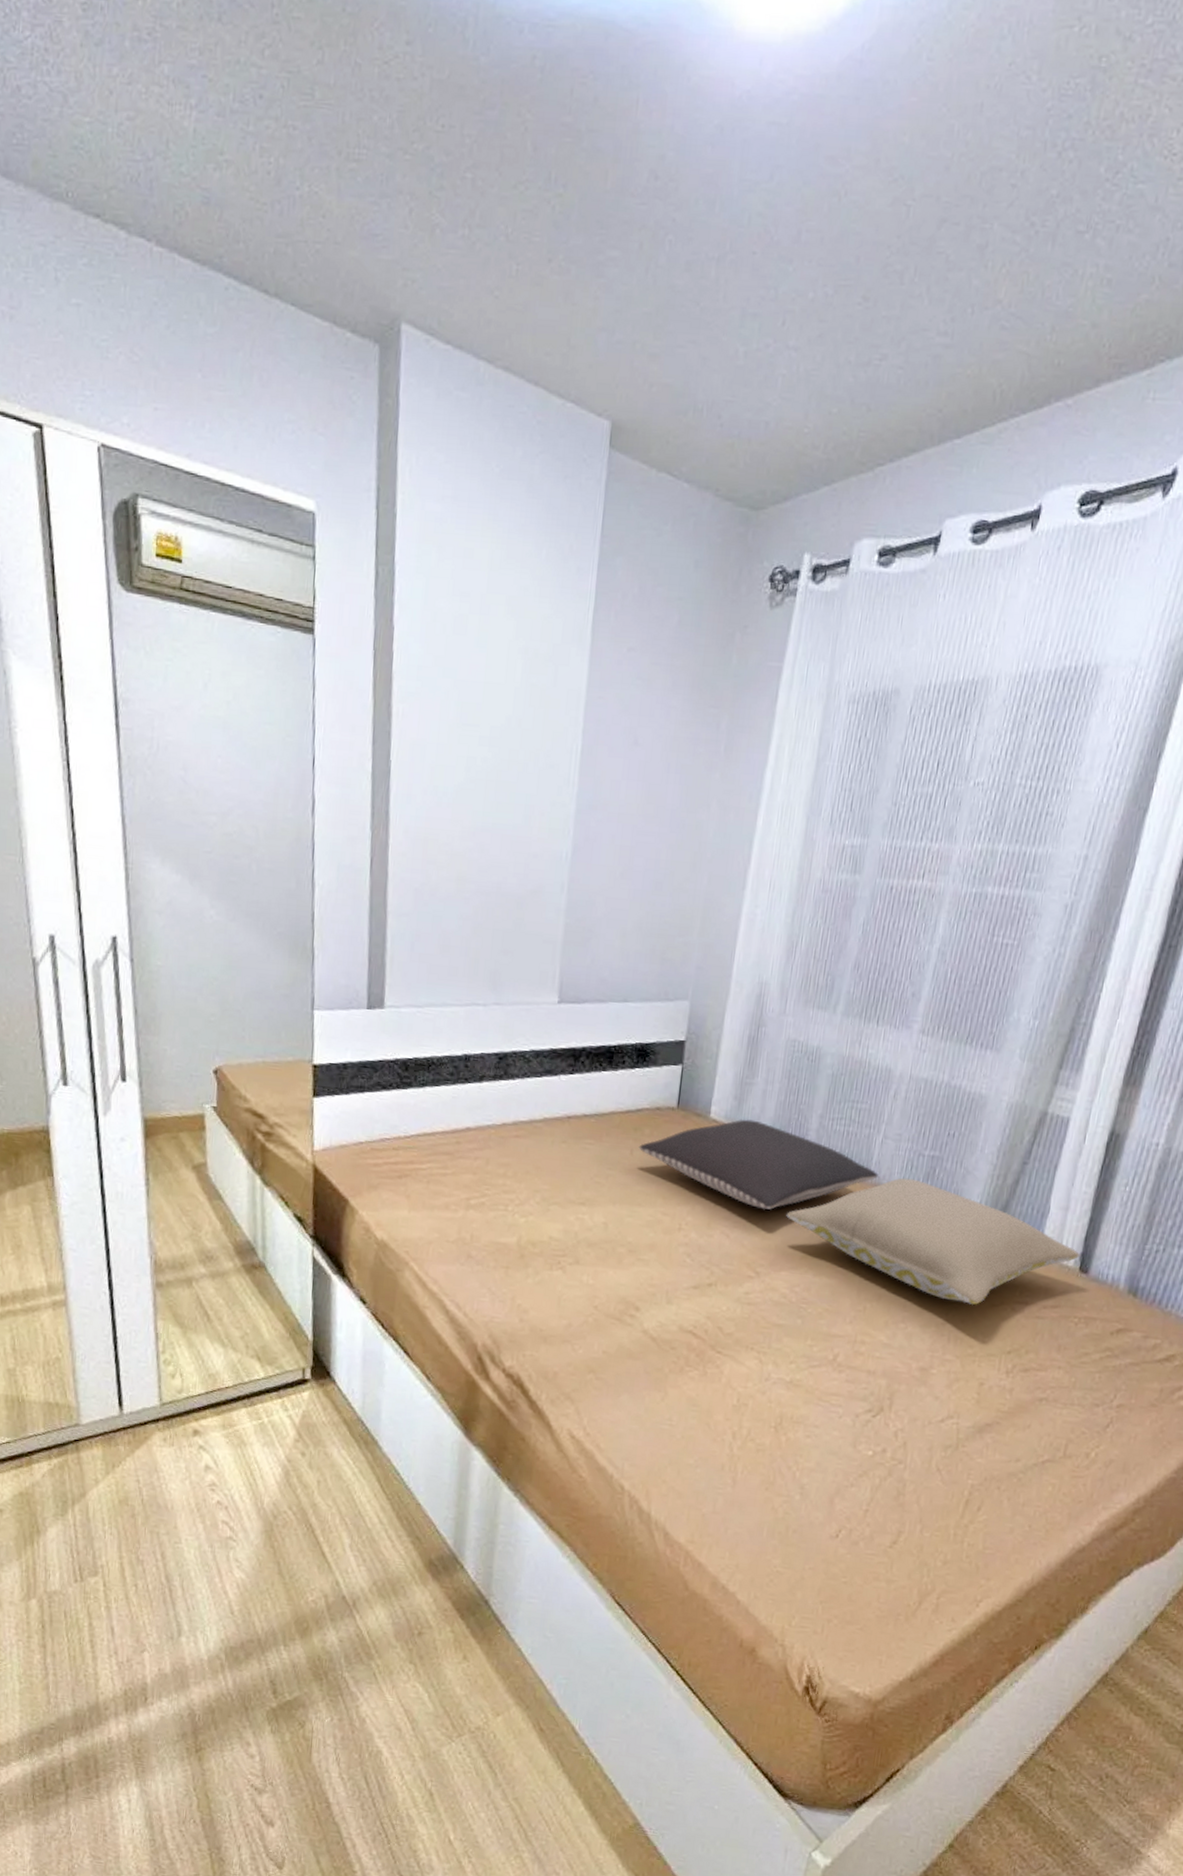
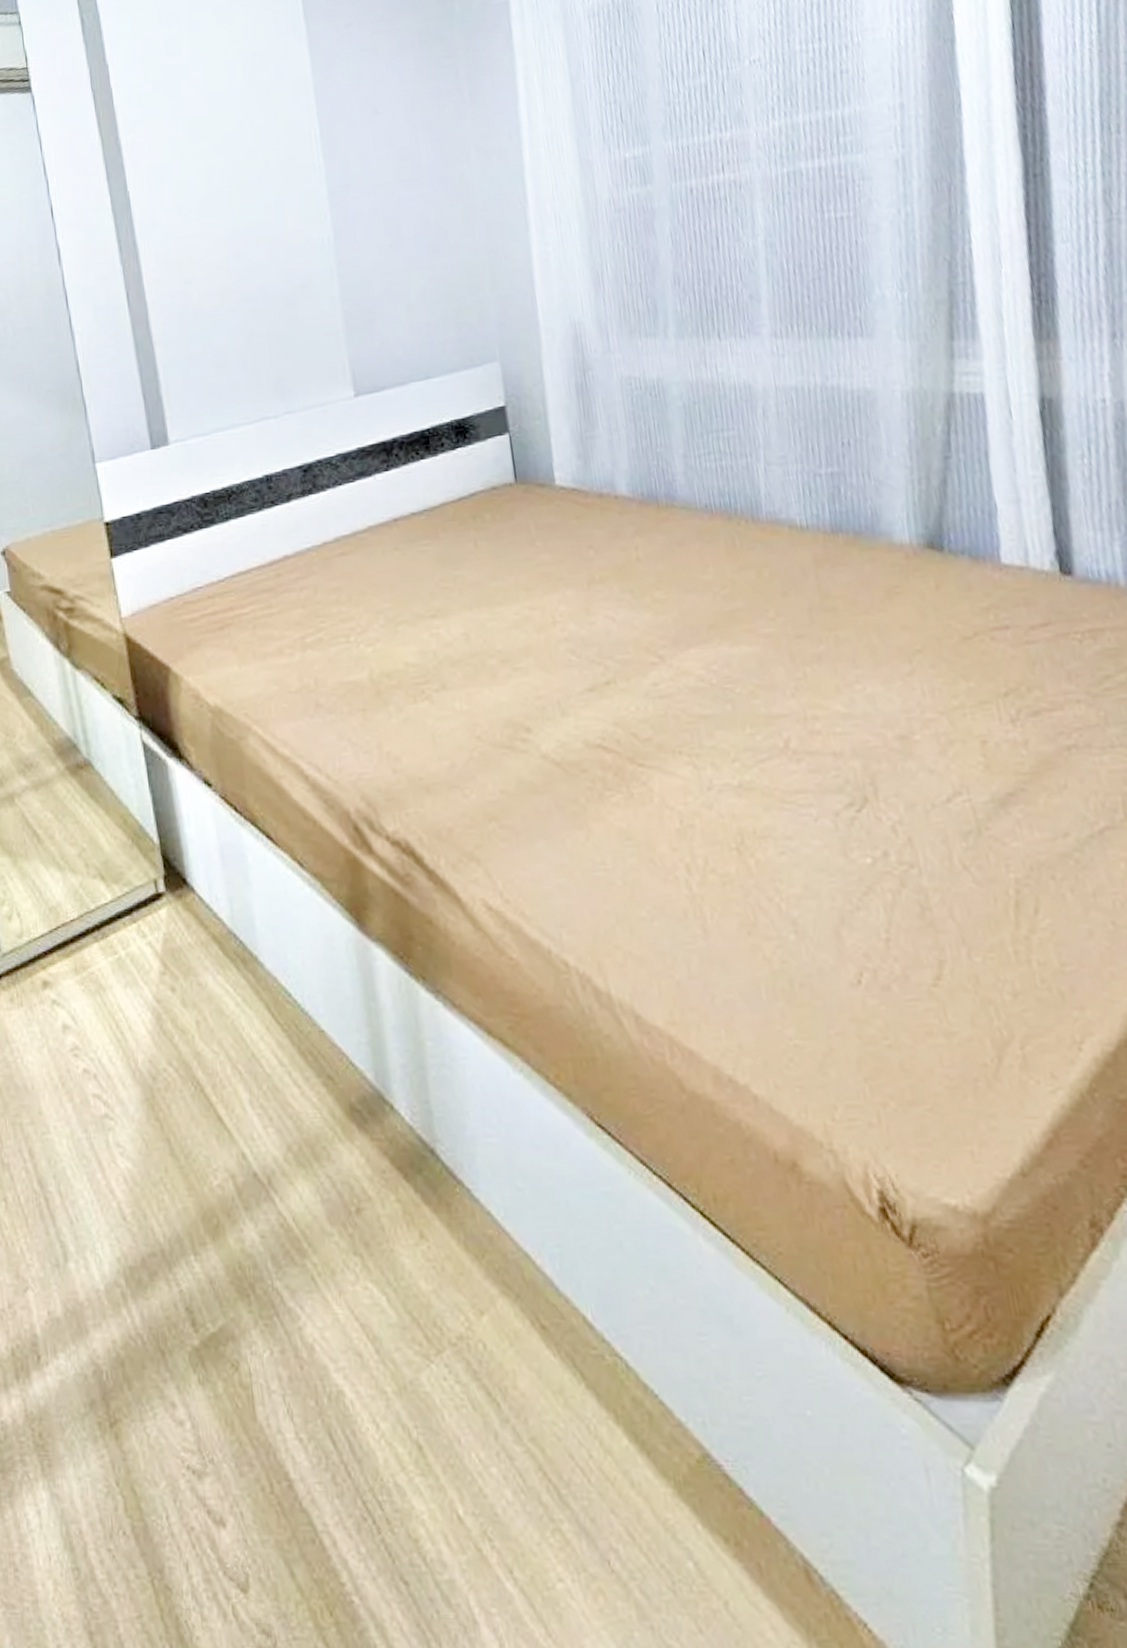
pillow: present [638,1119,878,1210] -> none [482,477,773,579]
pillow: present [786,1178,1081,1306] -> none [676,505,1056,644]

